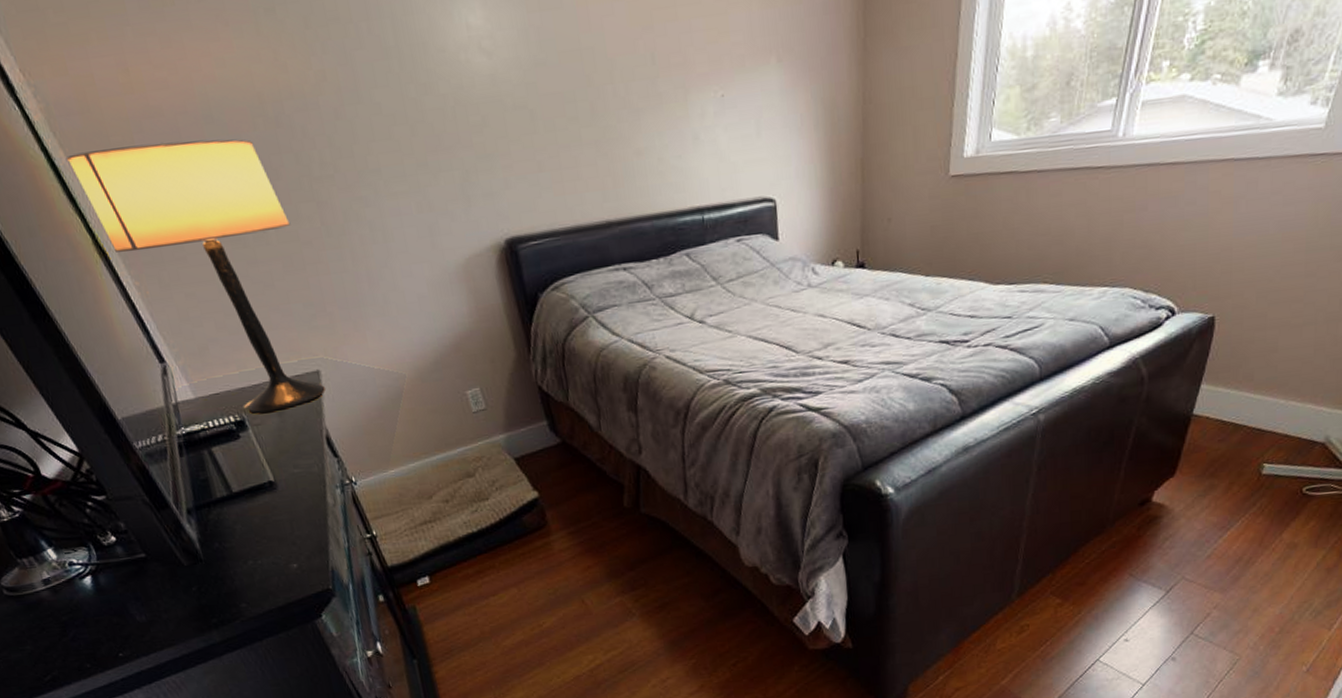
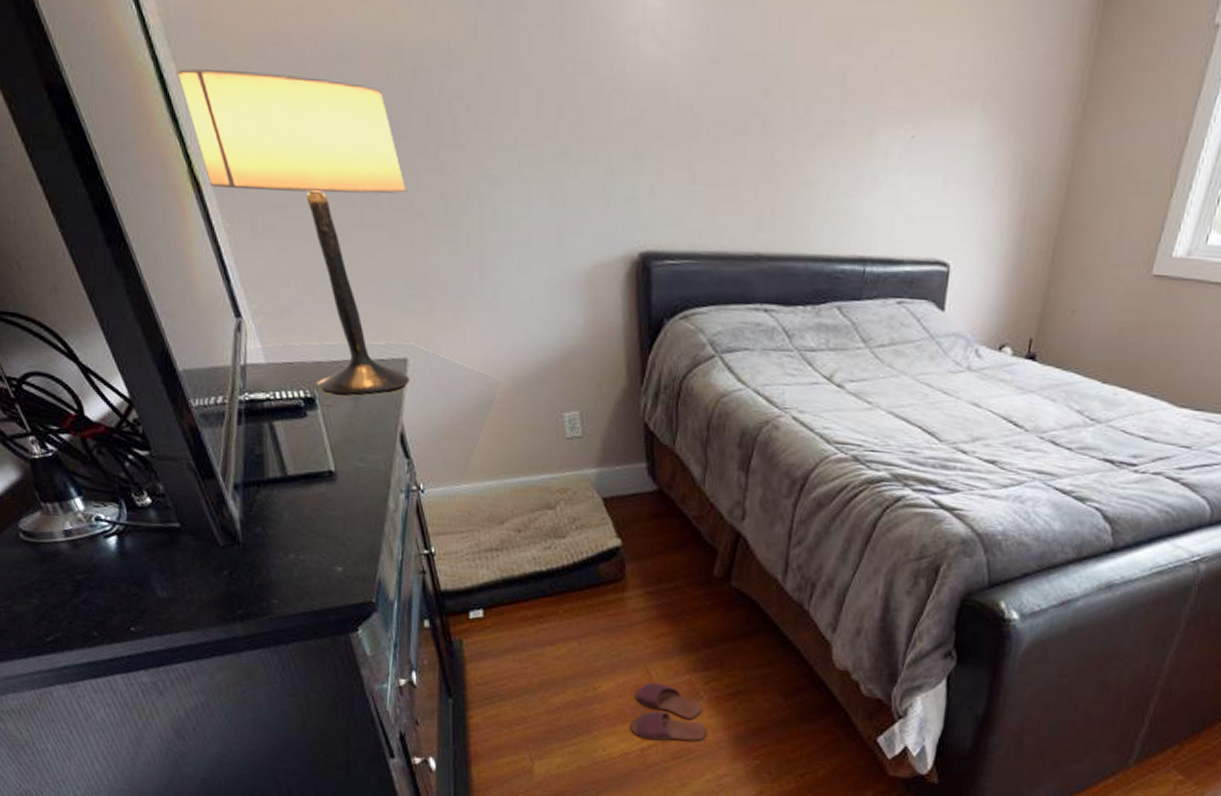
slippers: none [576,609,645,661] -> present [630,682,707,741]

